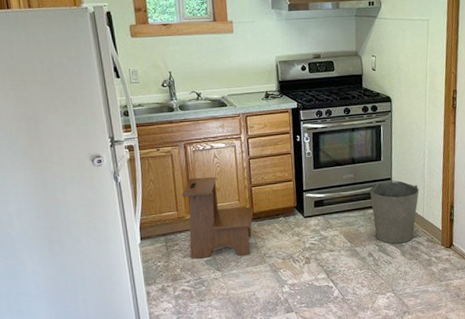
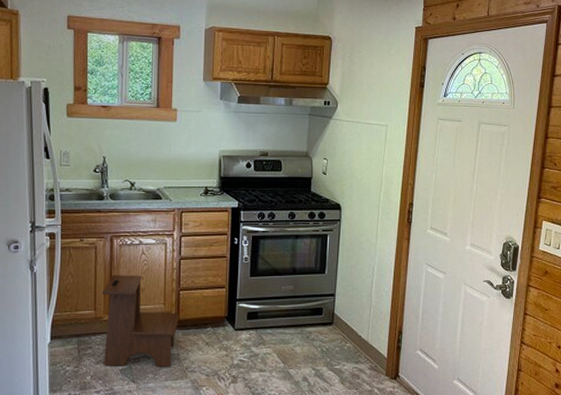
bucket: present [369,180,420,244] -> none [309,297,365,369]

